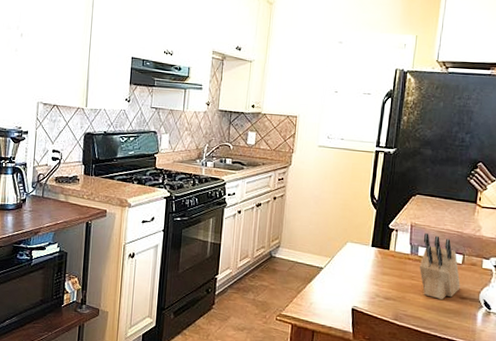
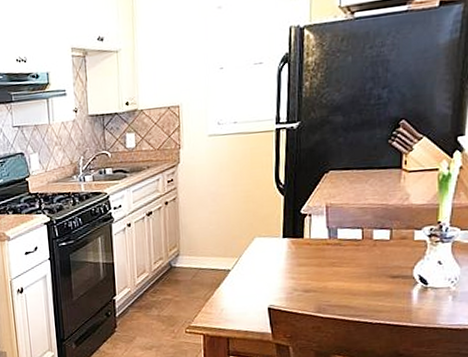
knife block: present [419,233,461,299] -> none [339,212,390,283]

